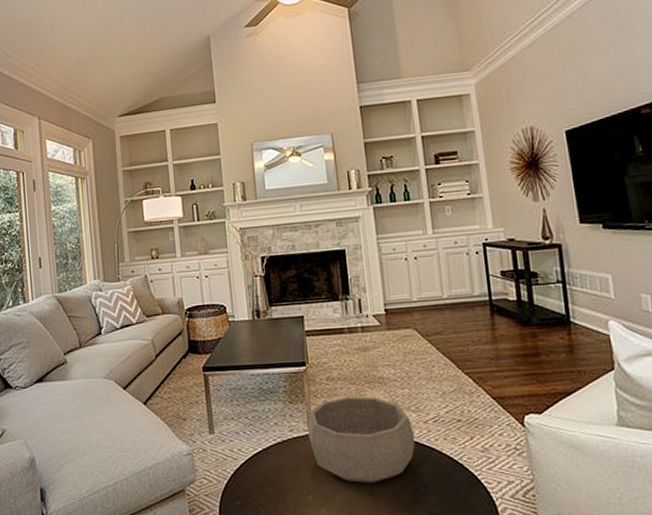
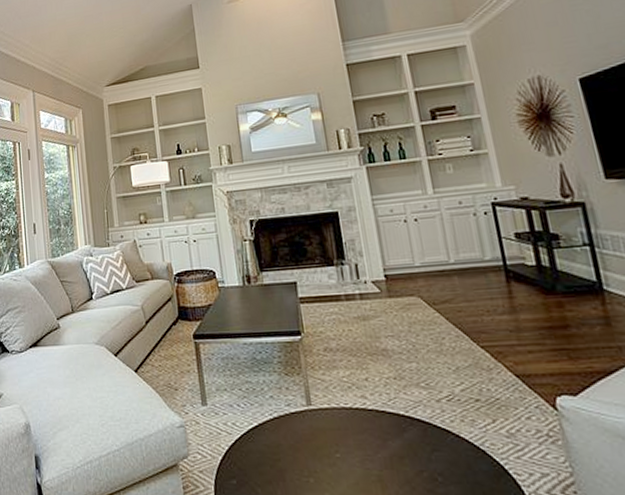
decorative bowl: present [307,396,415,484] -> none [305,369,428,468]

